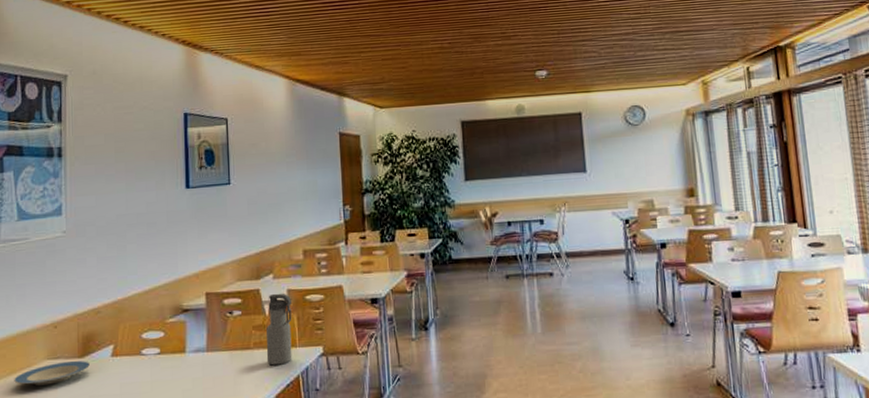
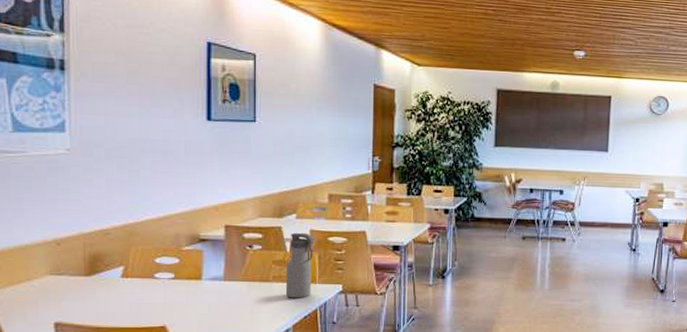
plate: present [14,360,91,386] -> none [12,278,99,299]

